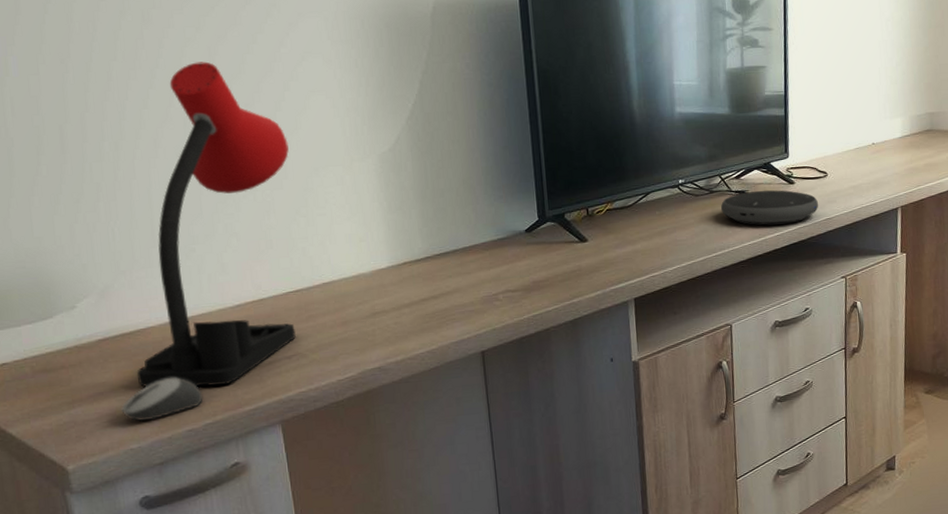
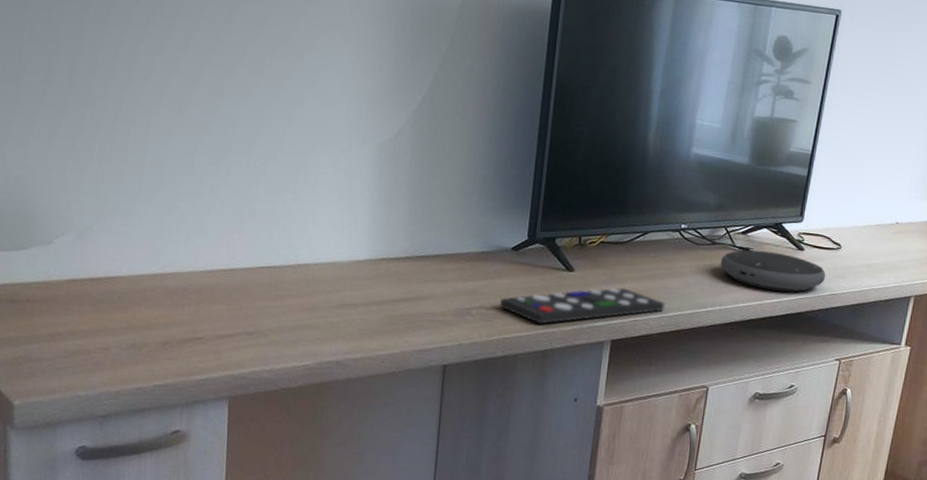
computer mouse: present [120,377,203,422] -> none [75,331,158,371]
desk lamp: present [136,61,296,387] -> none [97,17,291,350]
remote control: none [524,248,678,296] -> present [500,288,665,324]

